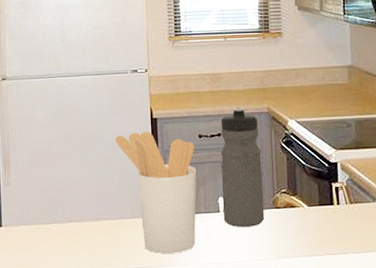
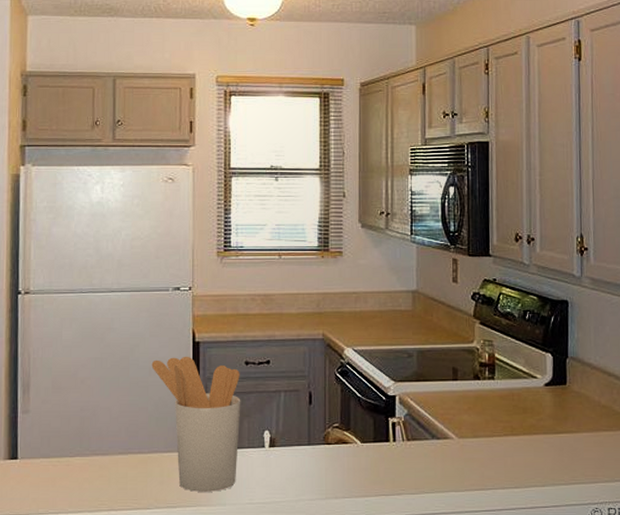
water bottle: present [220,107,265,227] -> none [268,332,314,464]

